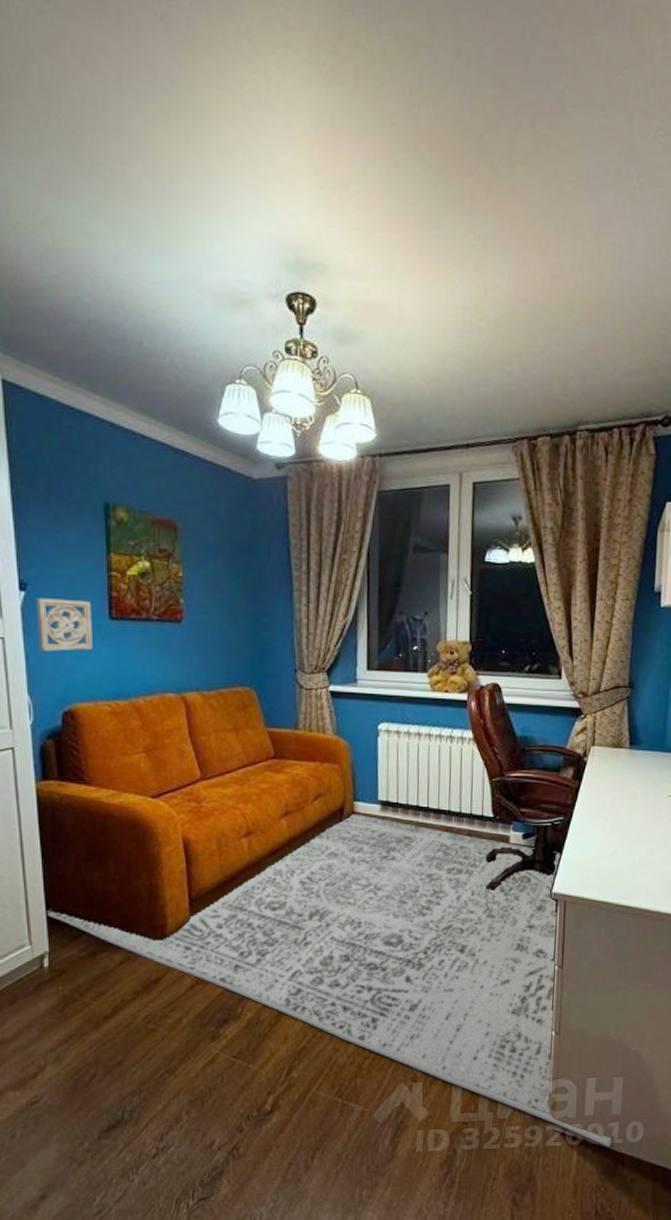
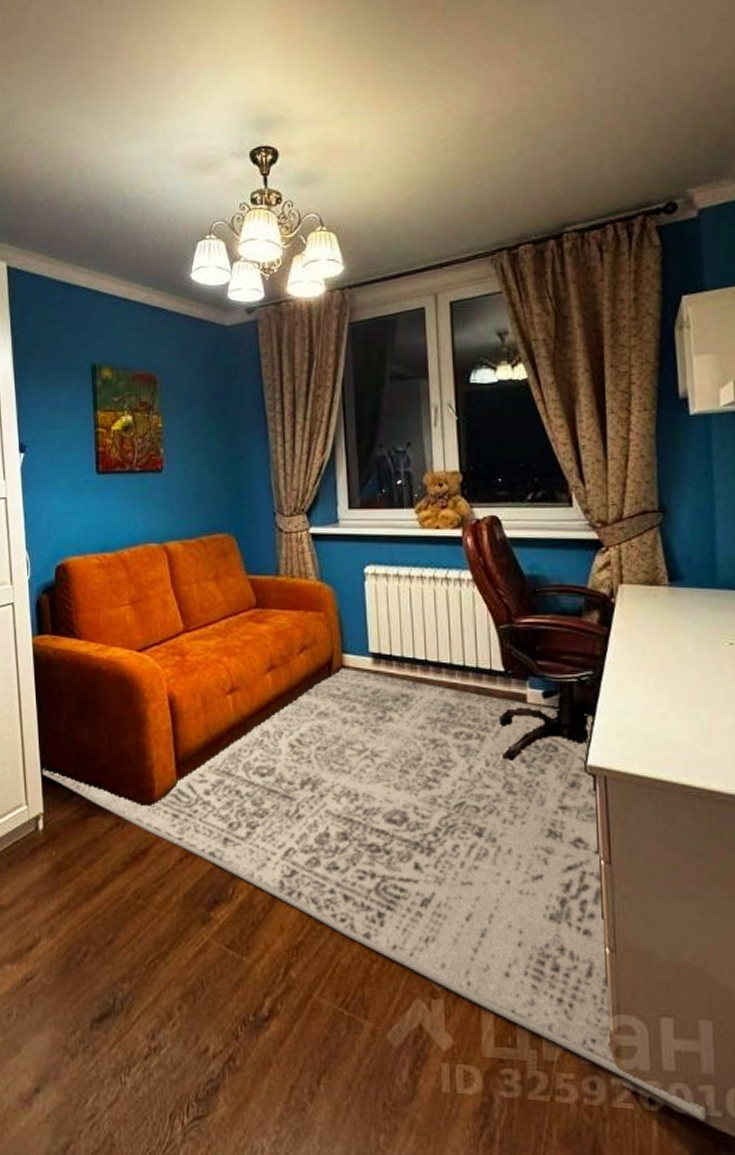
wall ornament: present [35,598,92,652] -> none [33,457,82,509]

